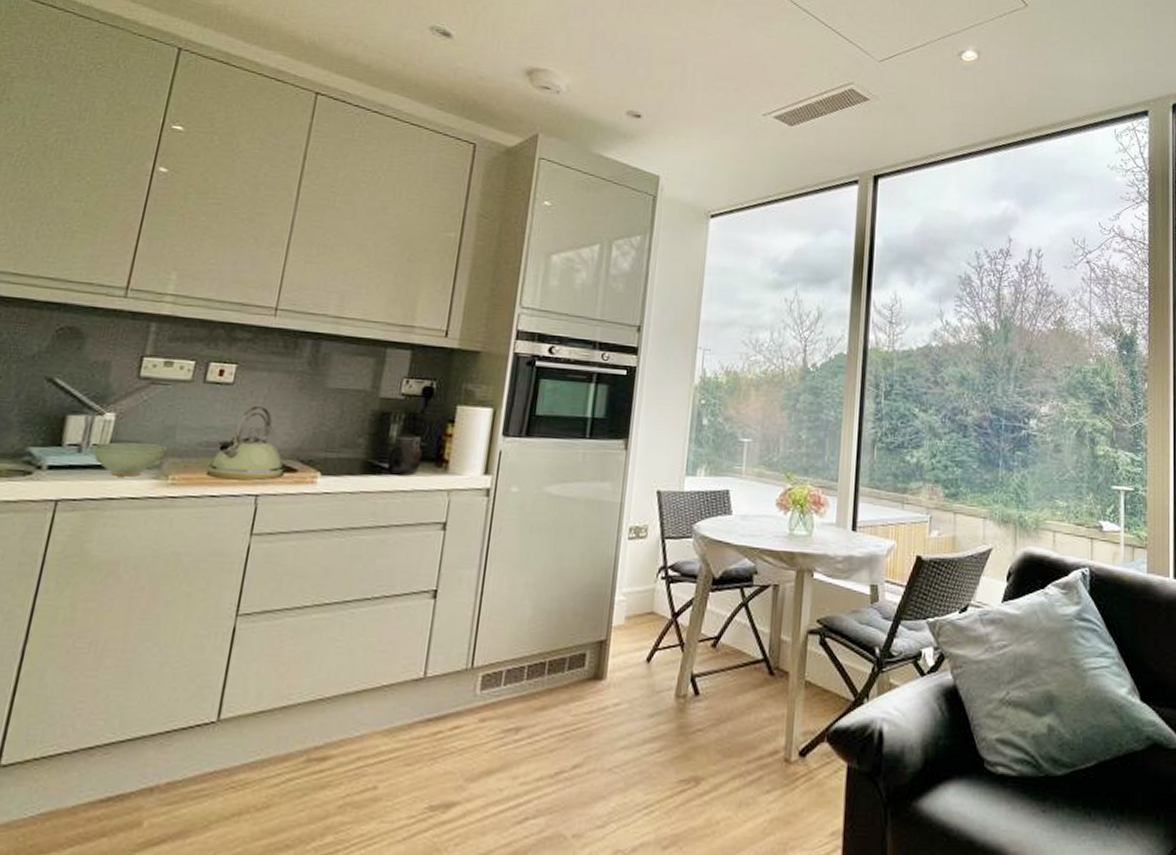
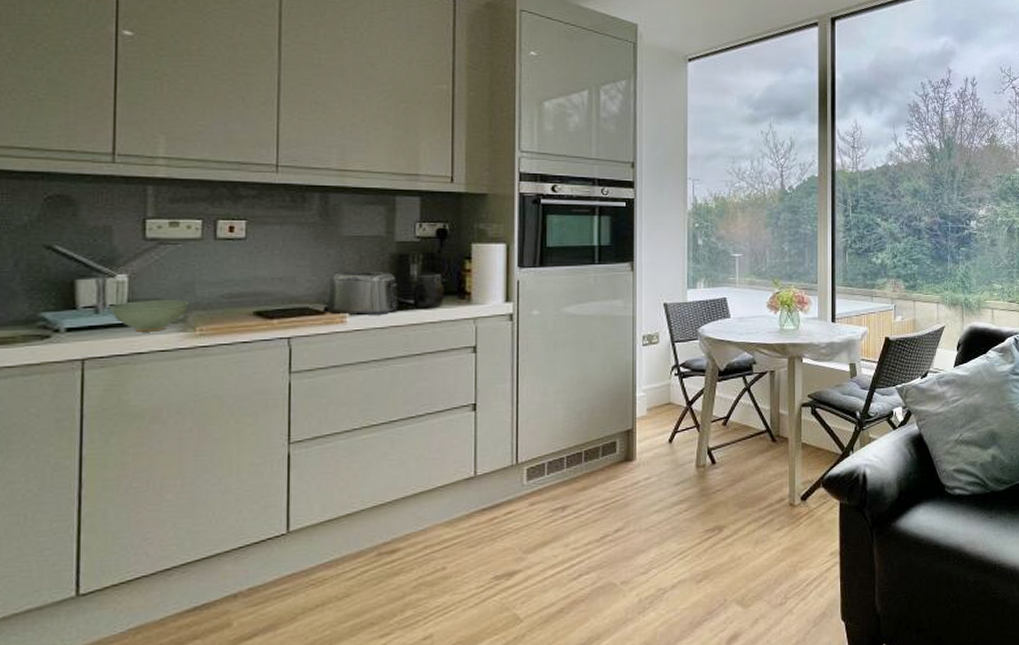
kettle: present [205,406,285,481] -> none [233,258,313,326]
toaster: none [295,426,374,479] -> present [323,271,398,316]

